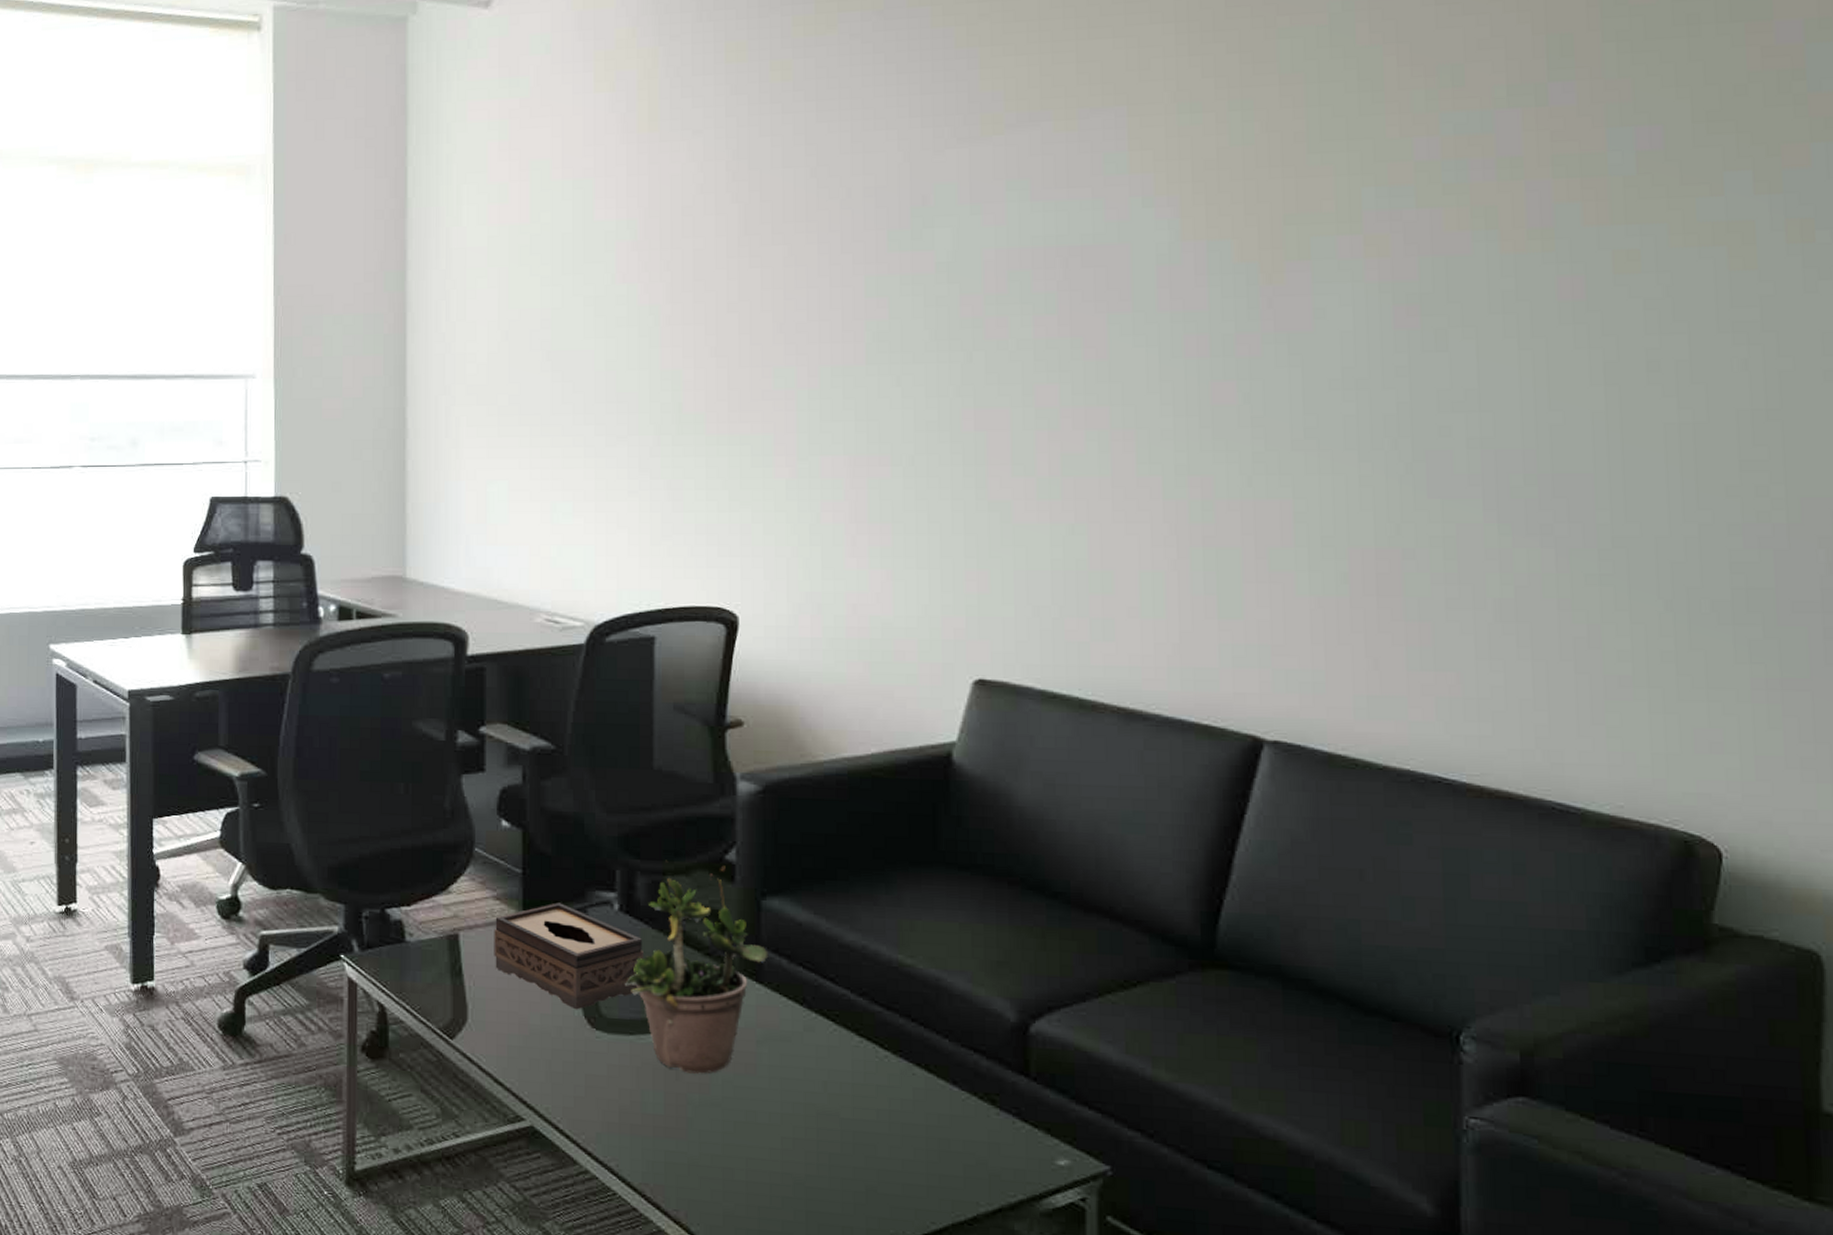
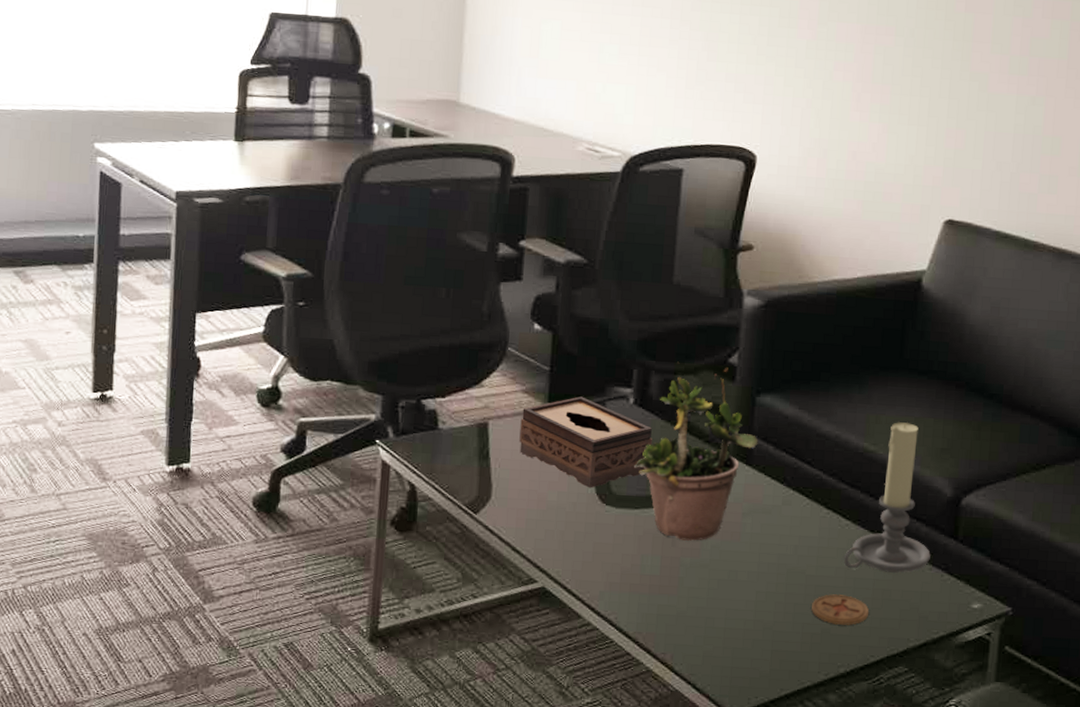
coaster: none [851,1143,923,1183] -> present [812,594,869,625]
candle holder: none [887,929,996,1118] -> present [844,422,931,573]

